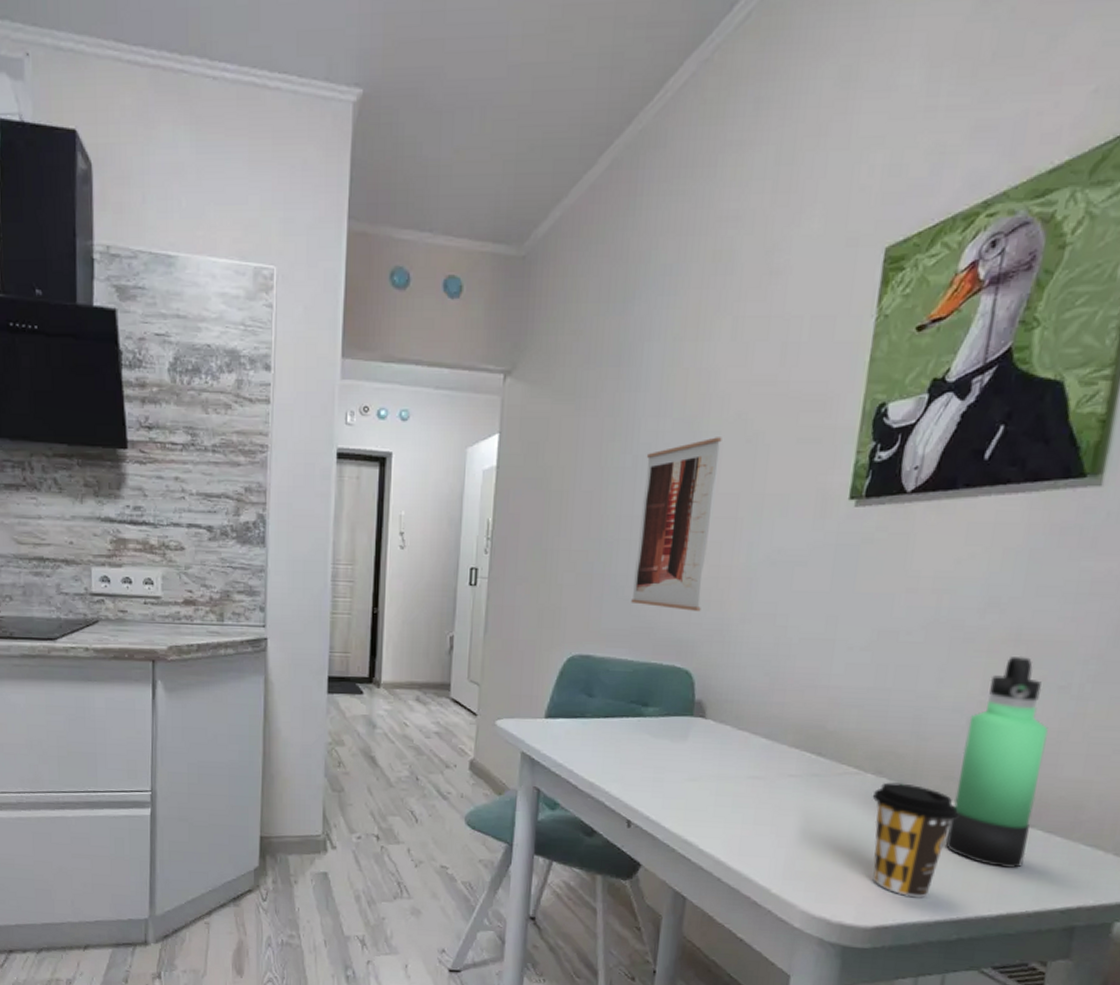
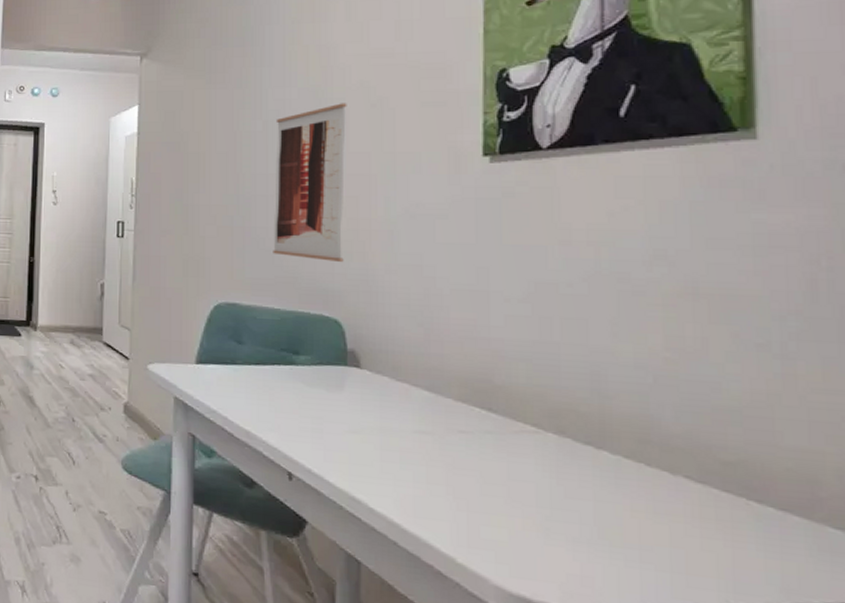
coffee cup: present [872,782,958,898] -> none [558,443,663,580]
thermos bottle: present [946,656,1049,868] -> none [655,310,759,551]

